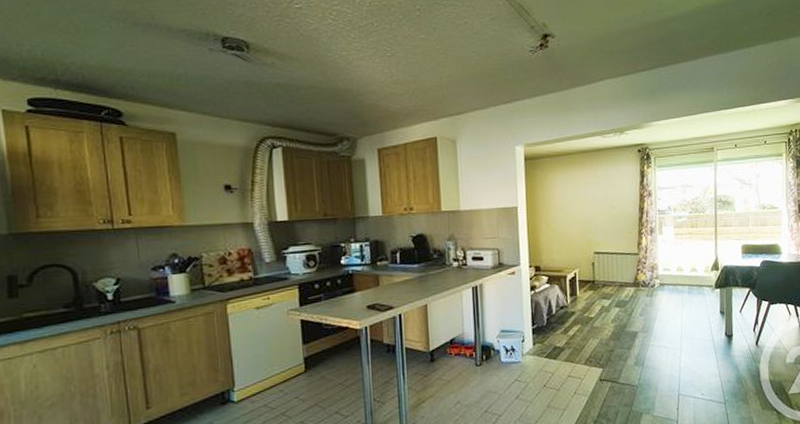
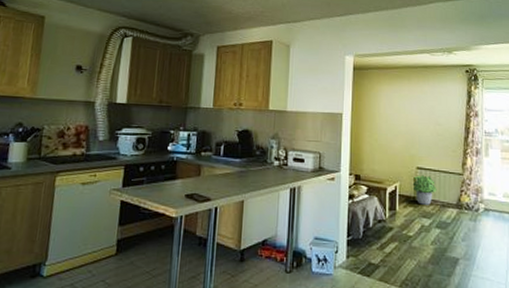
potted plant: none [591,258,615,287] -> present [412,175,437,205]

